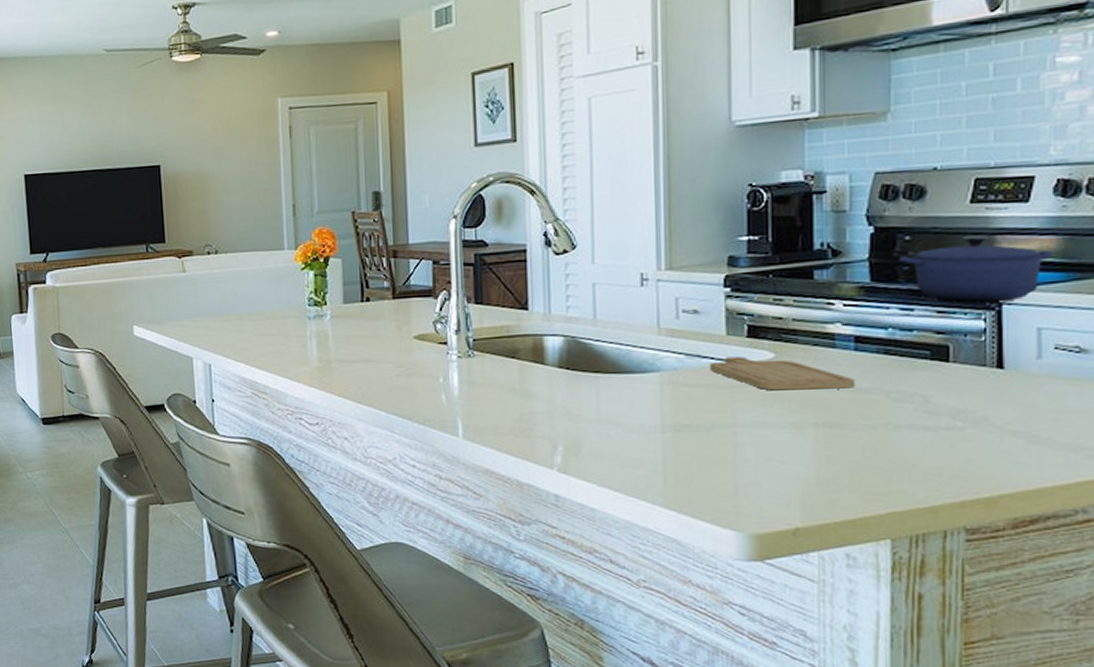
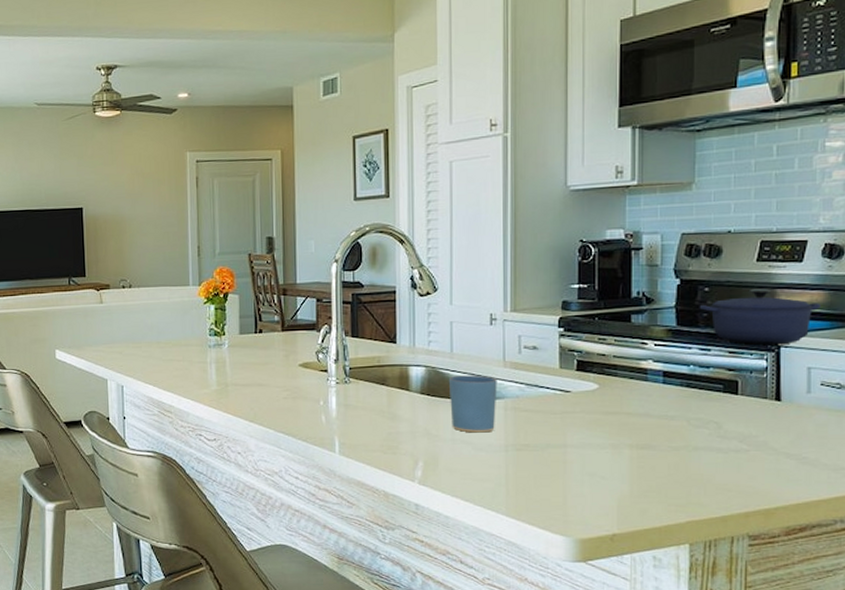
mug: none [591,344,651,412] -> present [448,375,497,433]
chopping board: present [710,356,856,391] -> none [546,387,663,417]

